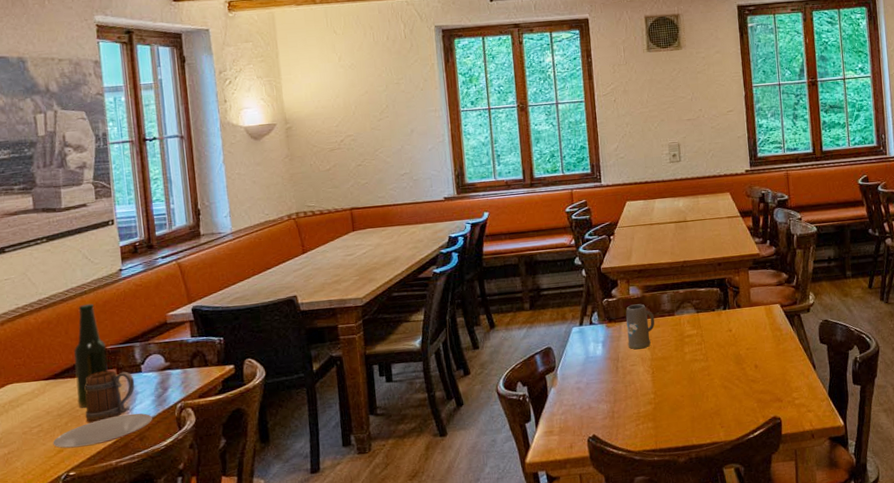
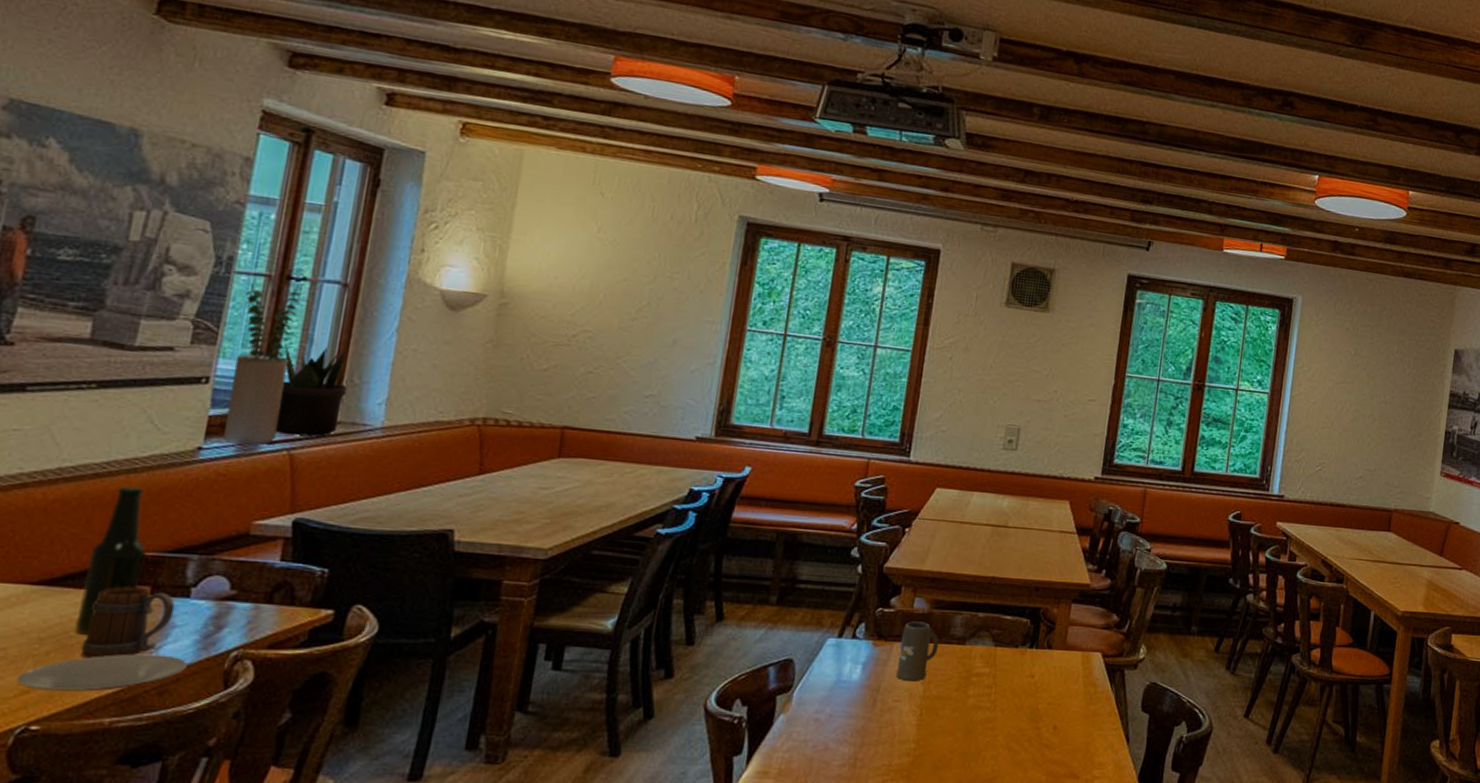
vase: none [120,143,165,263] -> present [223,283,301,445]
planter: none [153,182,203,250] -> present [274,342,348,437]

